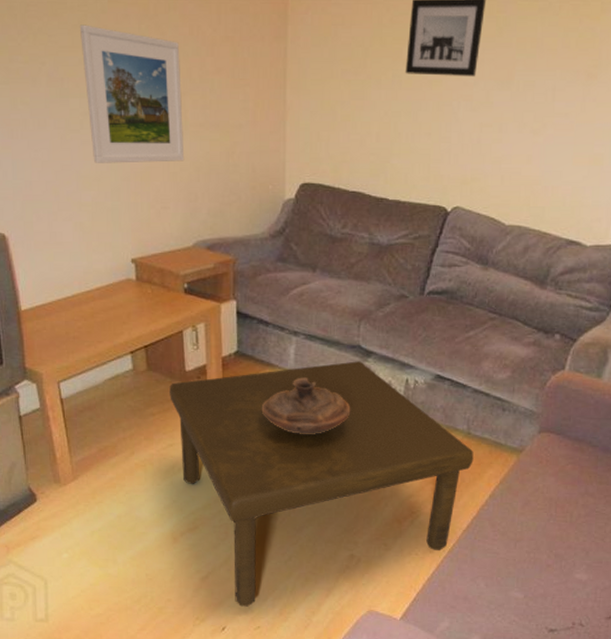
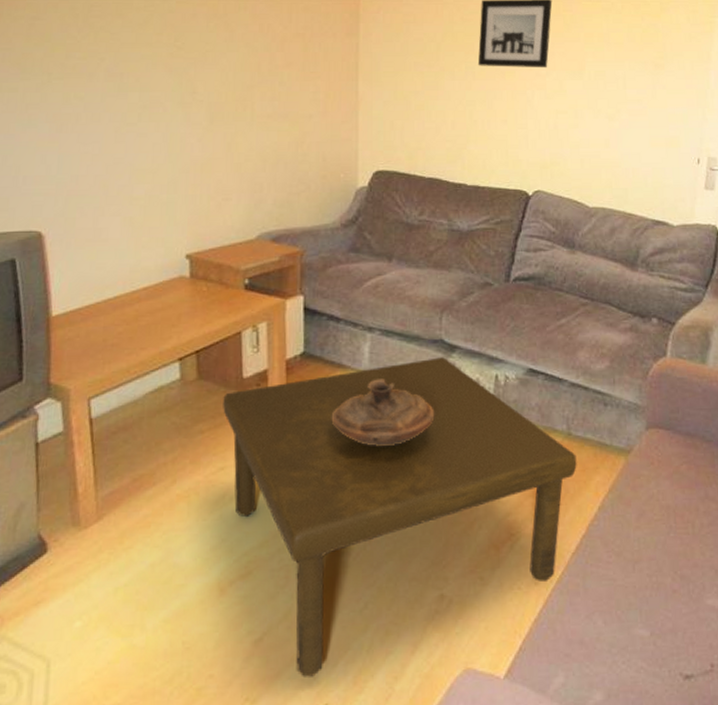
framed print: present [79,24,185,163] -> none [144,23,250,156]

